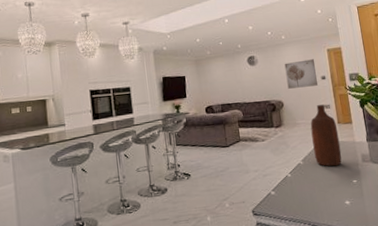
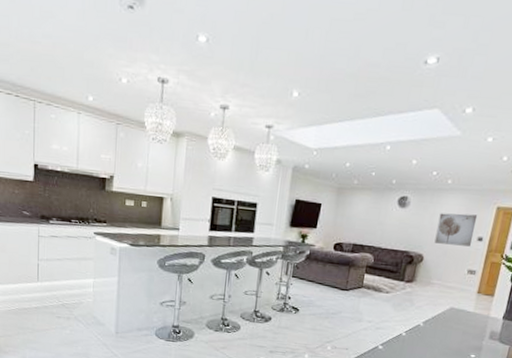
bottle: present [310,104,342,167] -> none [437,268,476,337]

